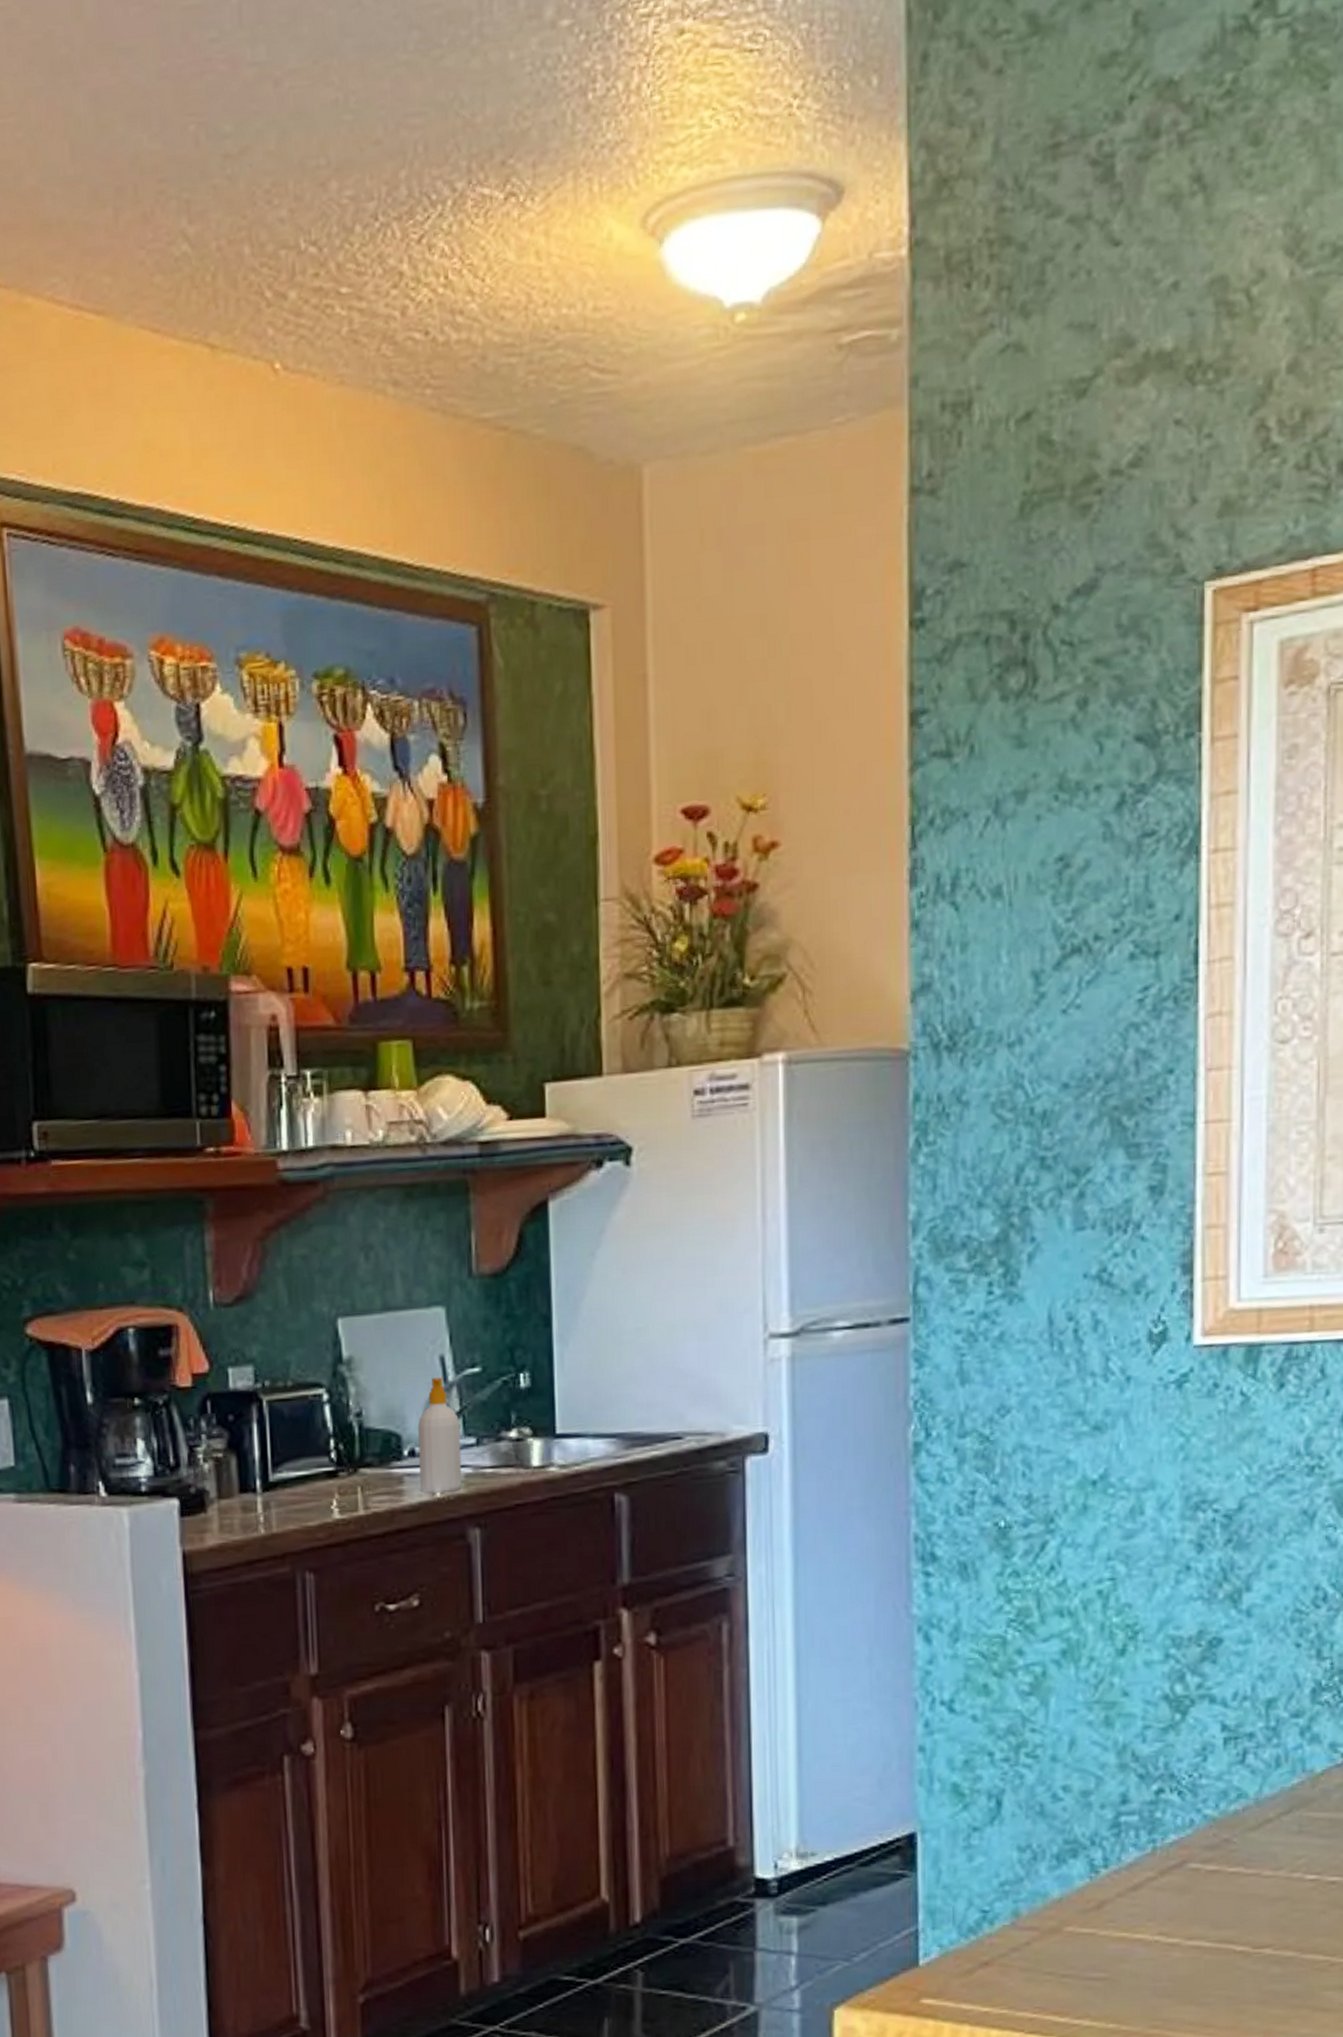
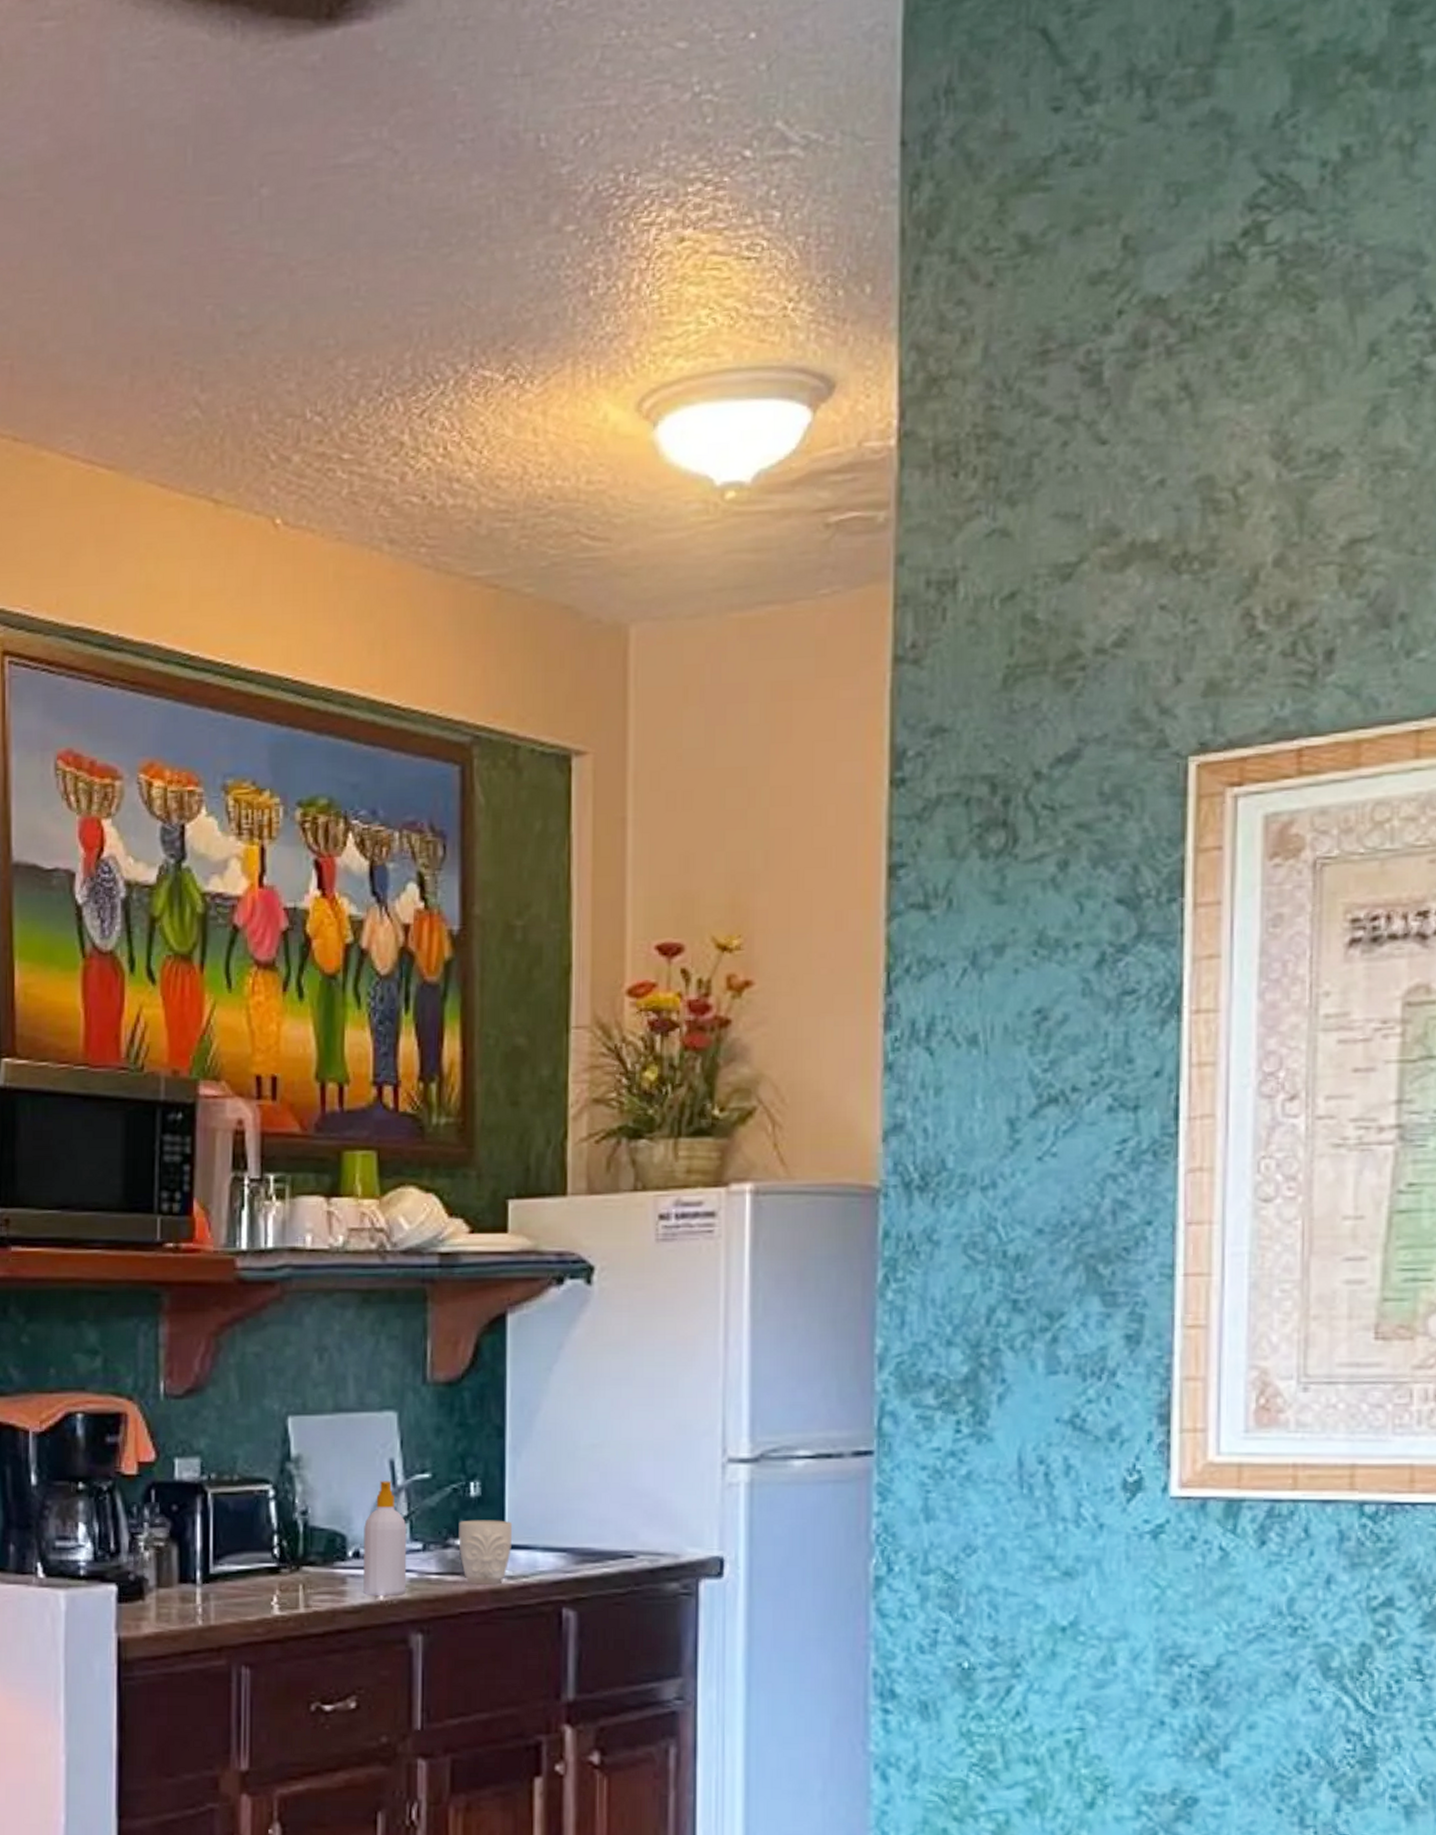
cup: none [510,1410,564,1476] -> present [458,1520,513,1585]

